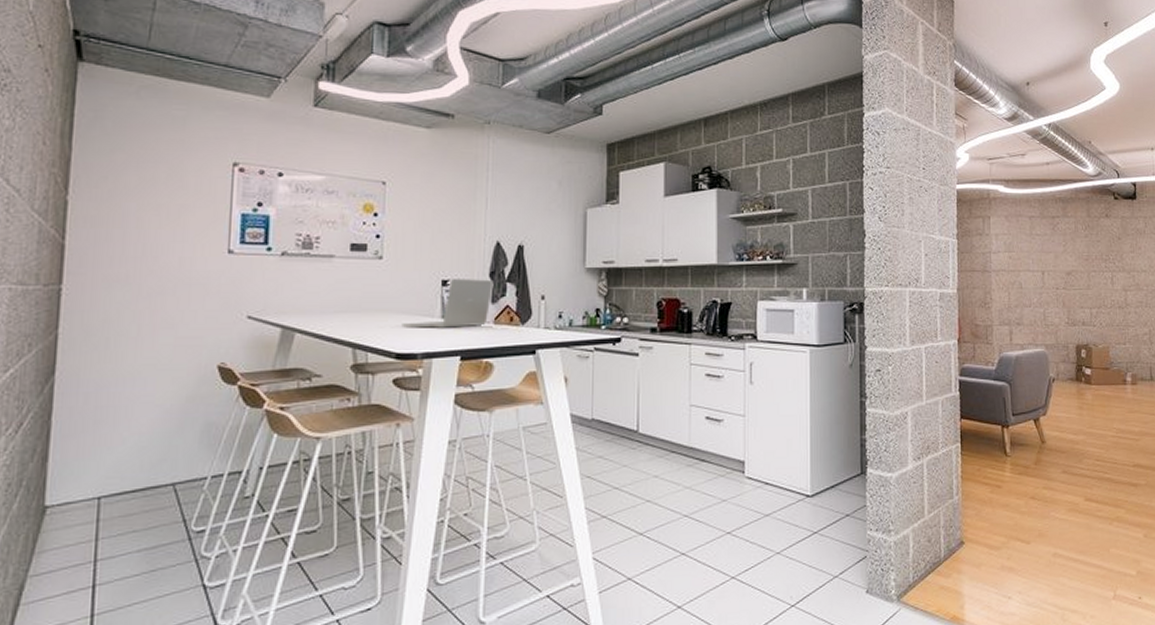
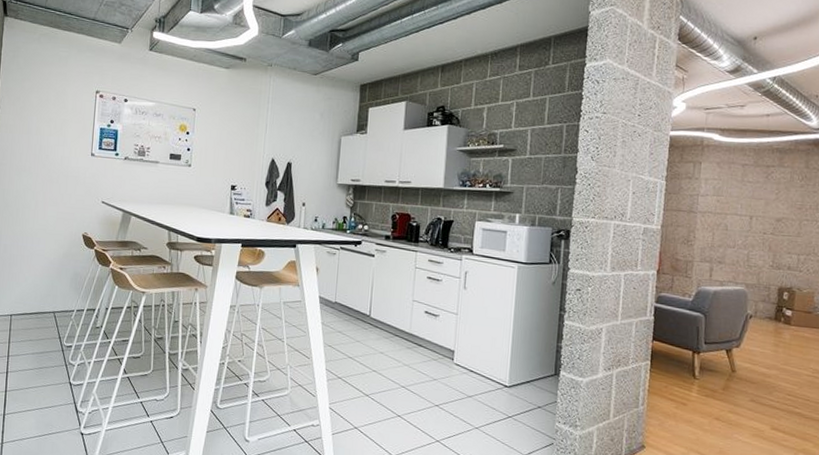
laptop: present [402,279,494,328] -> none [202,185,268,222]

